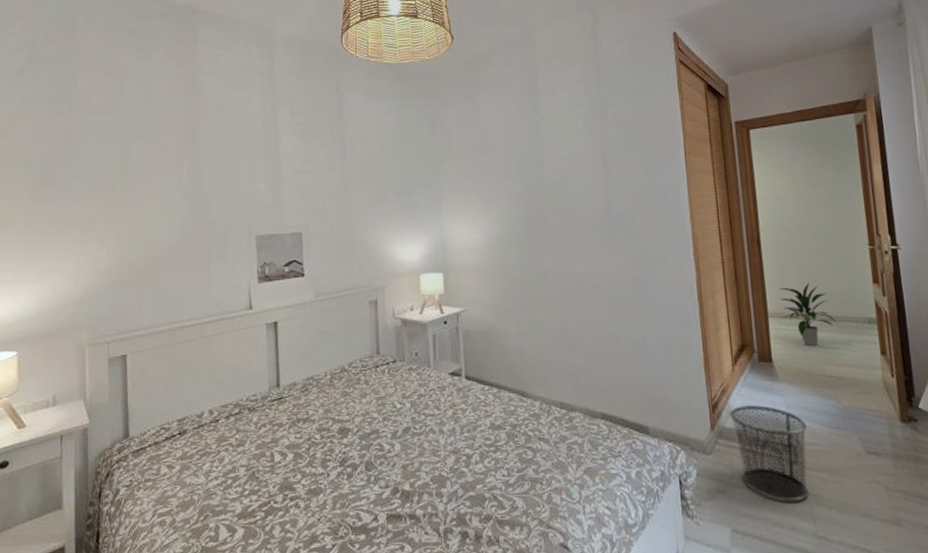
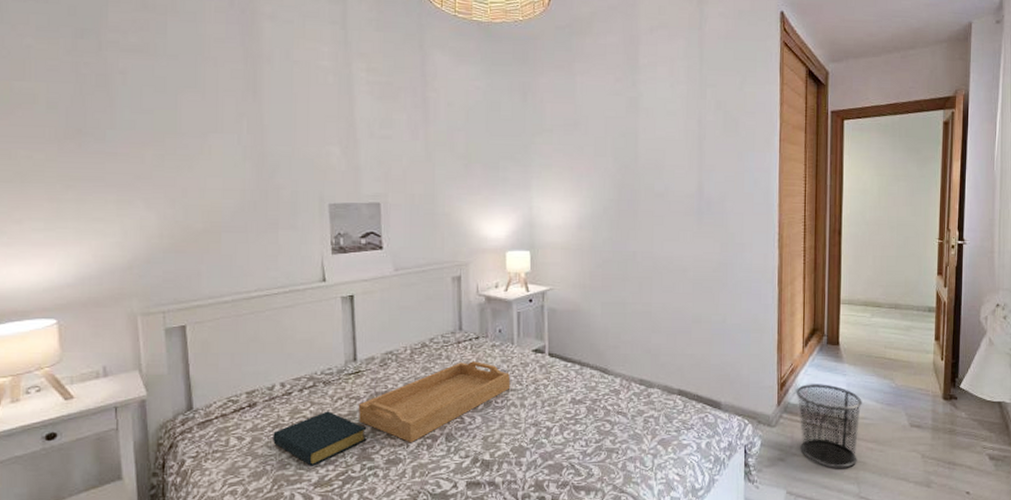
hardback book: none [200,438,289,496] -> present [273,411,367,466]
serving tray: none [280,385,429,472] -> present [358,361,511,443]
indoor plant: present [779,283,837,347] -> none [851,273,901,332]

